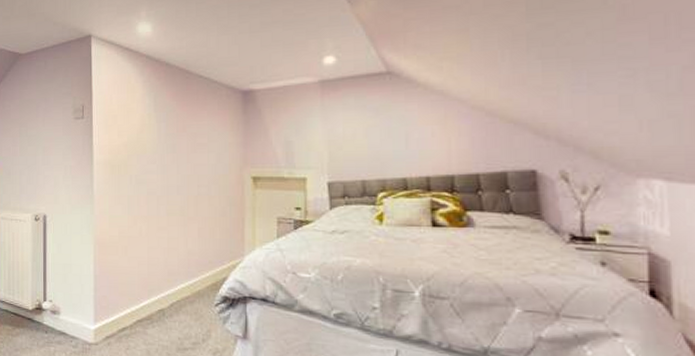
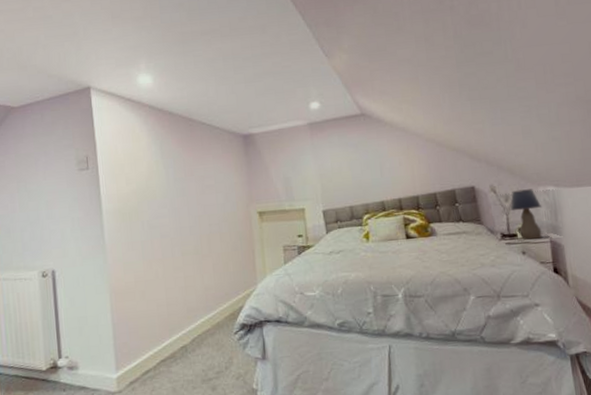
table lamp: none [588,179,639,249] -> present [510,188,543,240]

